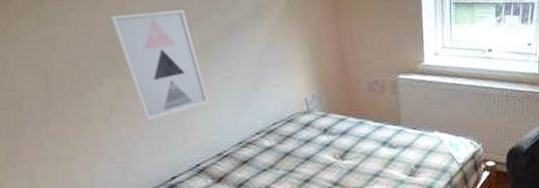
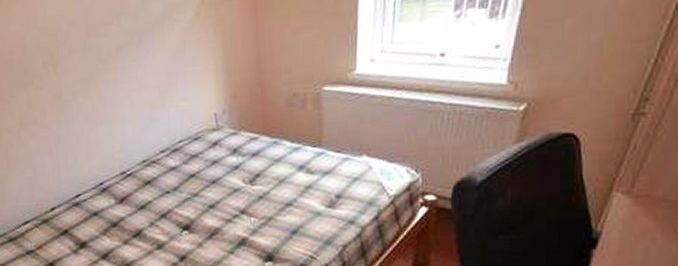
wall art: present [110,10,210,121] -> none [23,14,115,135]

